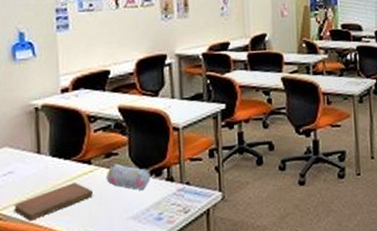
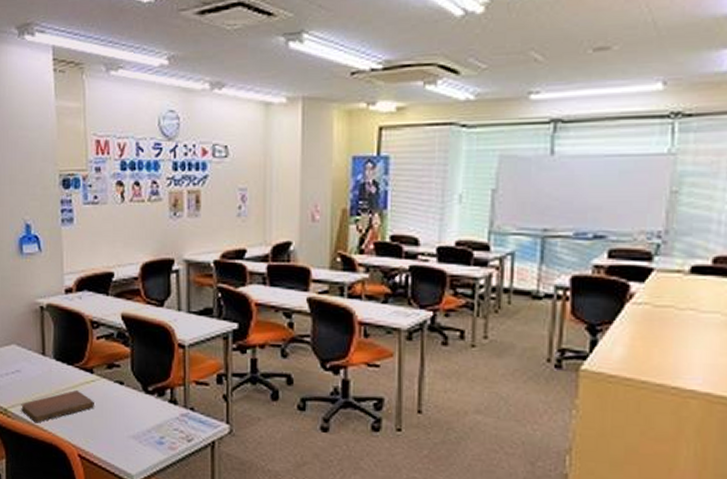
pencil case: present [106,164,151,190] -> none [107,376,153,408]

